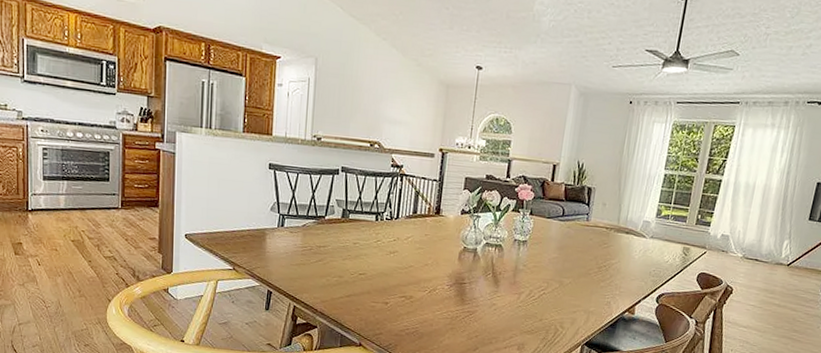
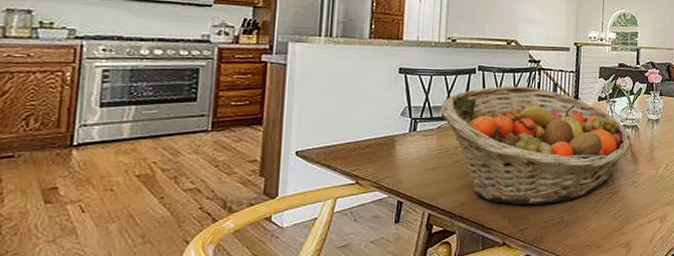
fruit basket: none [305,189,495,314] -> present [440,86,632,205]

